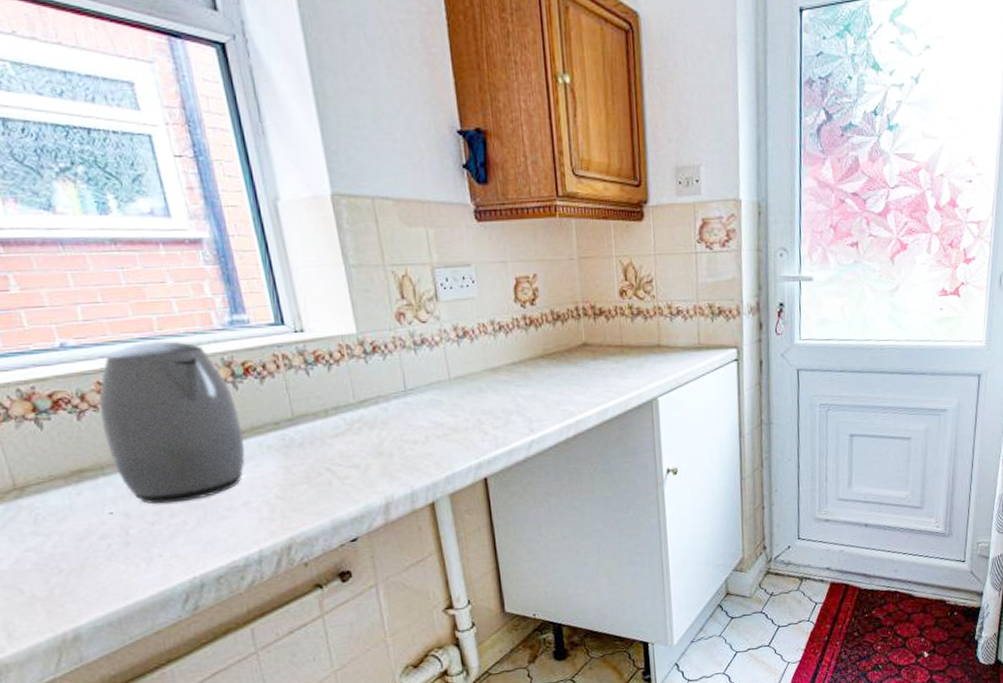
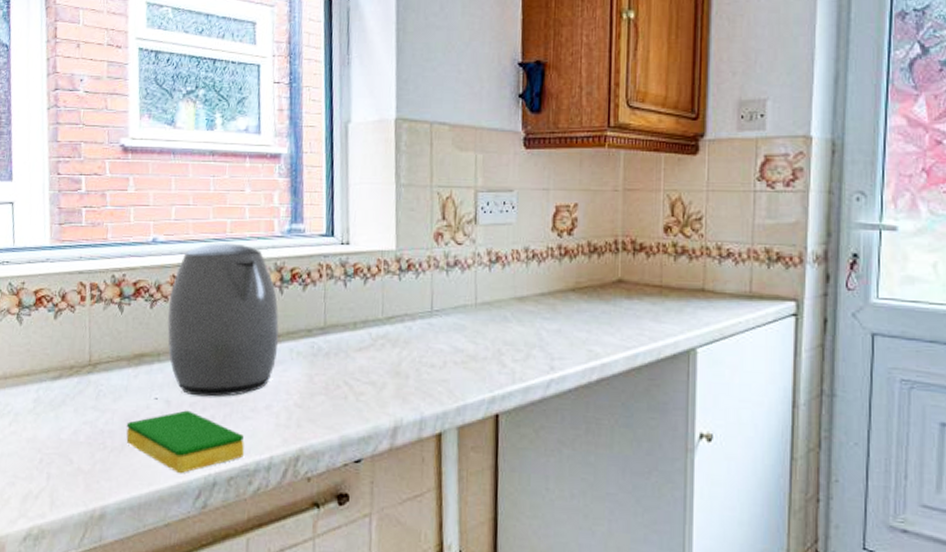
dish sponge: none [81,519,230,583] -> present [126,410,245,474]

